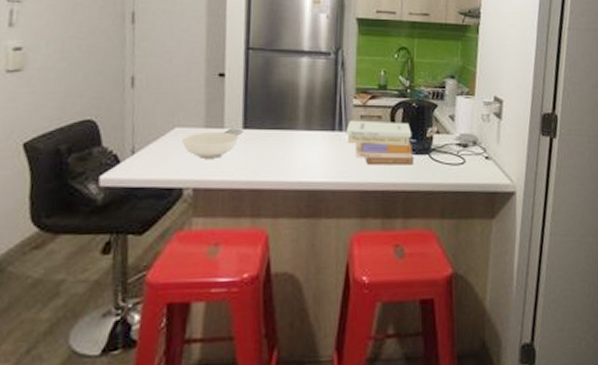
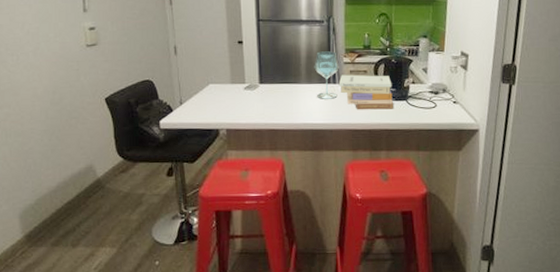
bowl: present [181,131,239,158] -> none [214,86,257,107]
wine glass: none [315,90,347,151] -> present [314,51,339,99]

